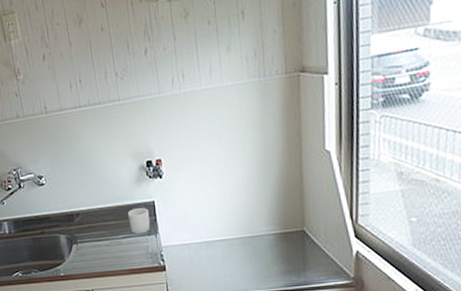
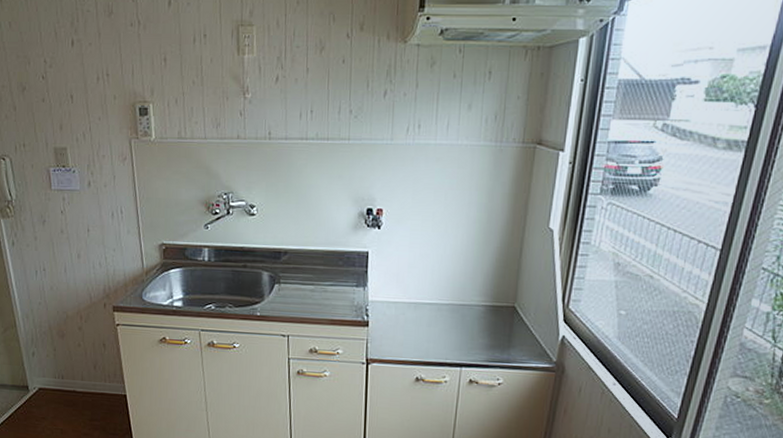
mug: present [127,208,151,235] -> none [338,256,362,284]

